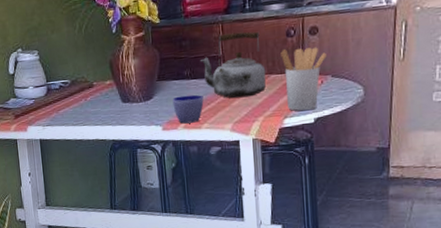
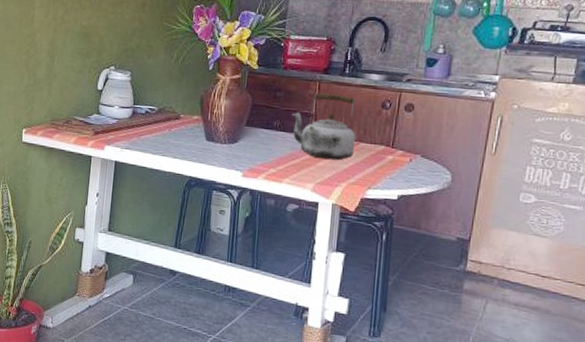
cup: present [172,94,204,124] -> none [257,145,289,176]
utensil holder: present [280,47,327,111] -> none [373,120,419,186]

